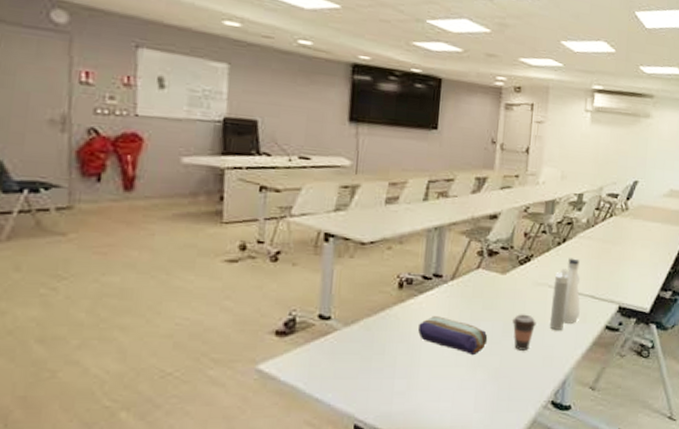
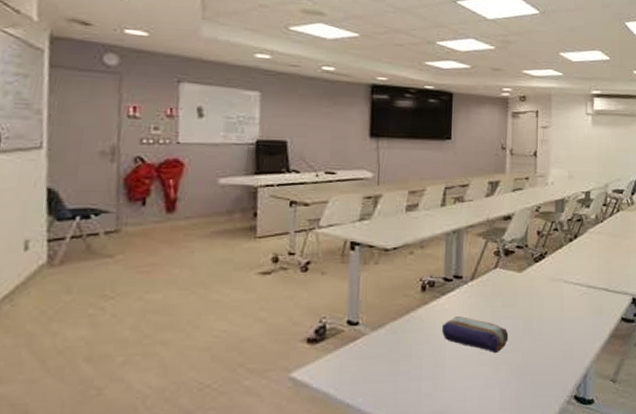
coffee cup: present [512,314,536,350] -> none [531,310,554,346]
water bottle: present [549,258,580,330] -> none [567,253,595,324]

